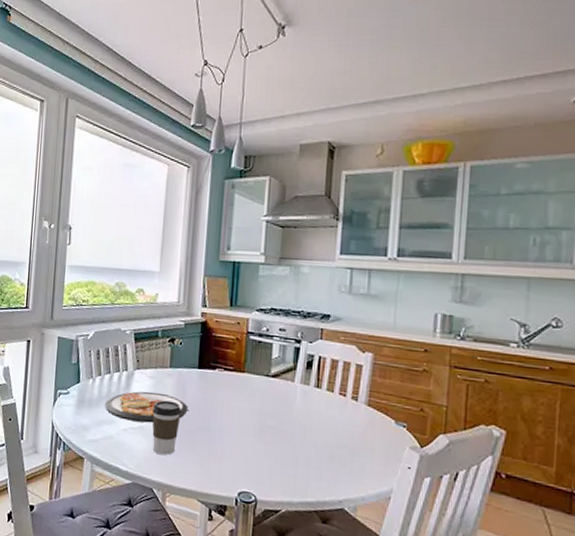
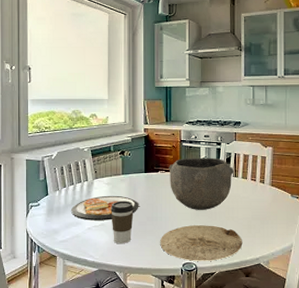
plate: none [211,443,322,495] -> present [160,225,243,261]
bowl: none [229,355,316,427] -> present [169,157,234,210]

